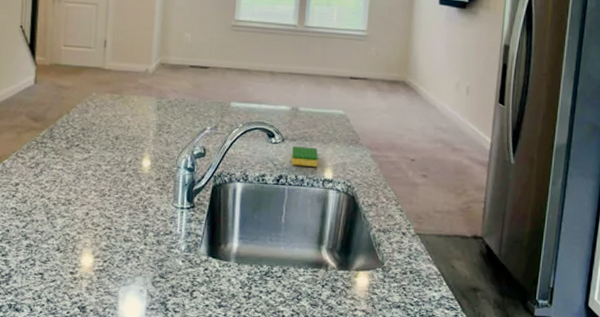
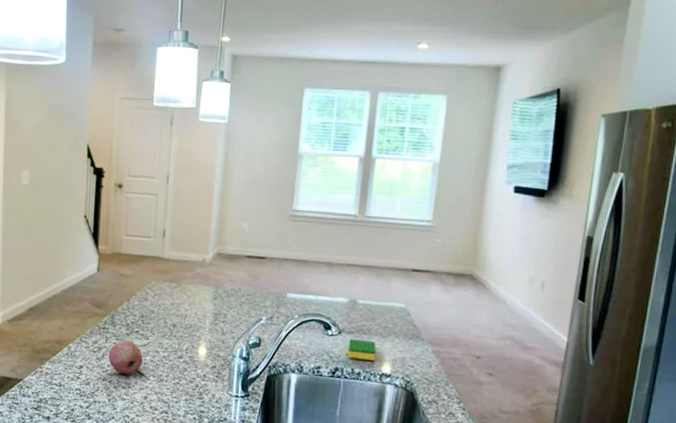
fruit: none [47,154,84,191] -> present [109,340,143,375]

